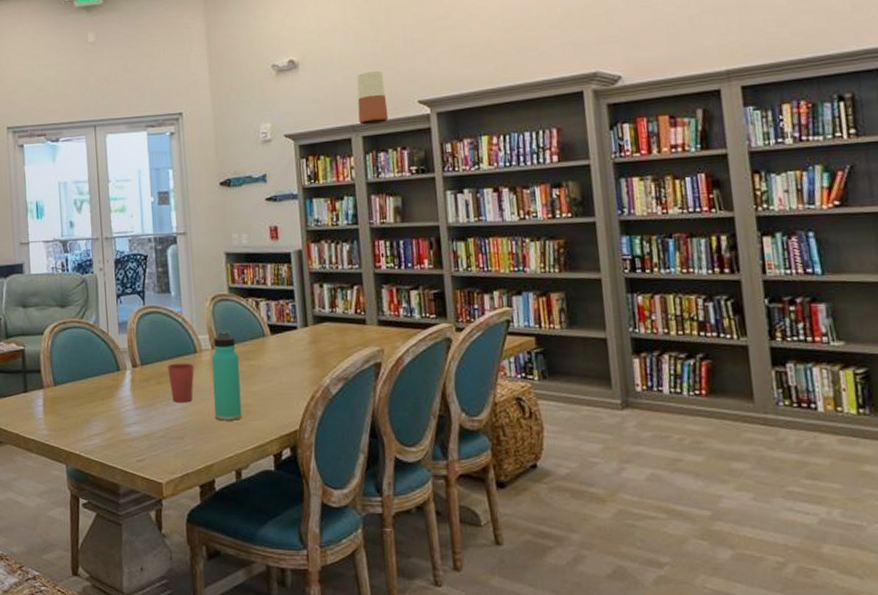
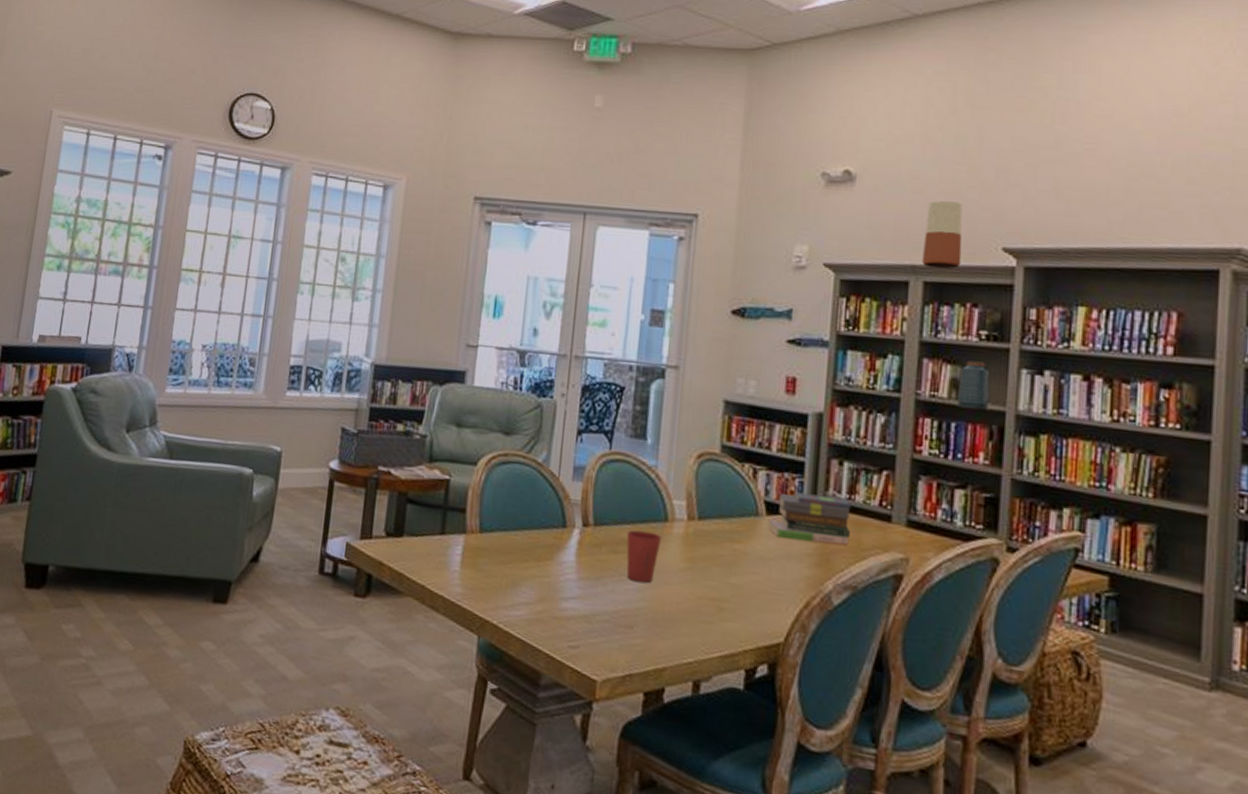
thermos bottle: present [211,329,242,421] -> none [677,497,721,617]
books: none [273,312,337,351] -> present [767,492,852,547]
vase: none [400,190,427,230] -> present [956,360,991,413]

